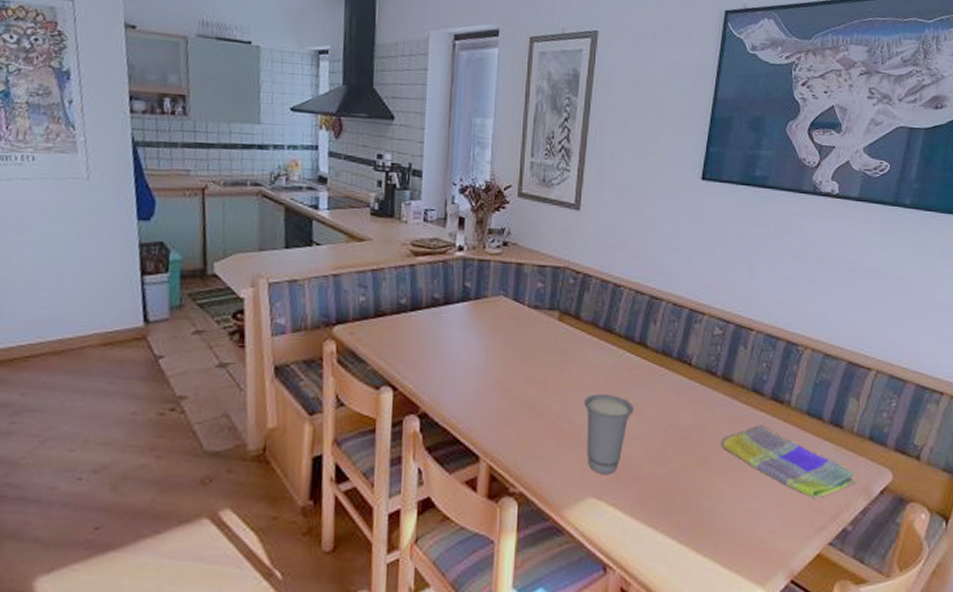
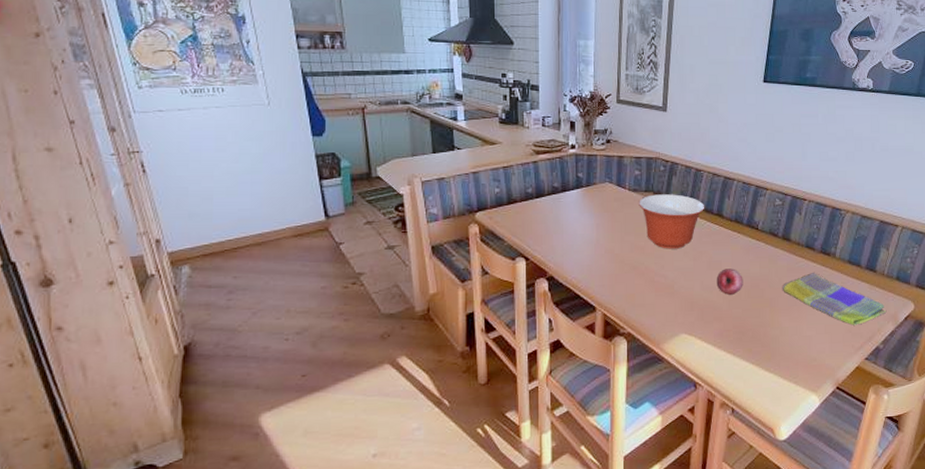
mixing bowl: none [540,313,625,385] -> present [639,194,705,249]
cup: present [584,394,635,475] -> none [675,255,715,317]
fruit: none [636,414,671,449] -> present [716,268,743,295]

